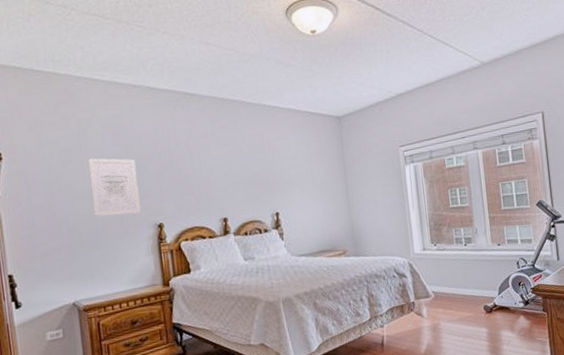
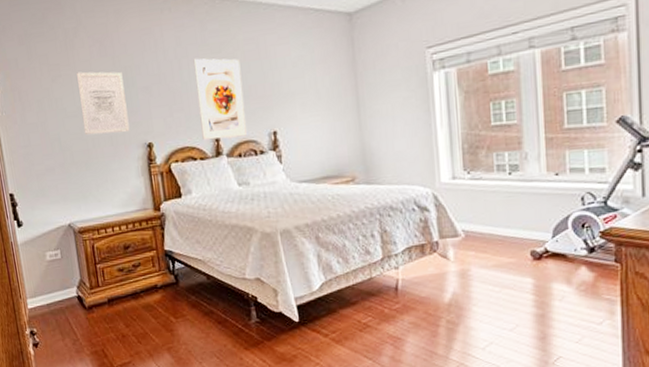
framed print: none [203,149,252,221] -> present [193,58,247,141]

